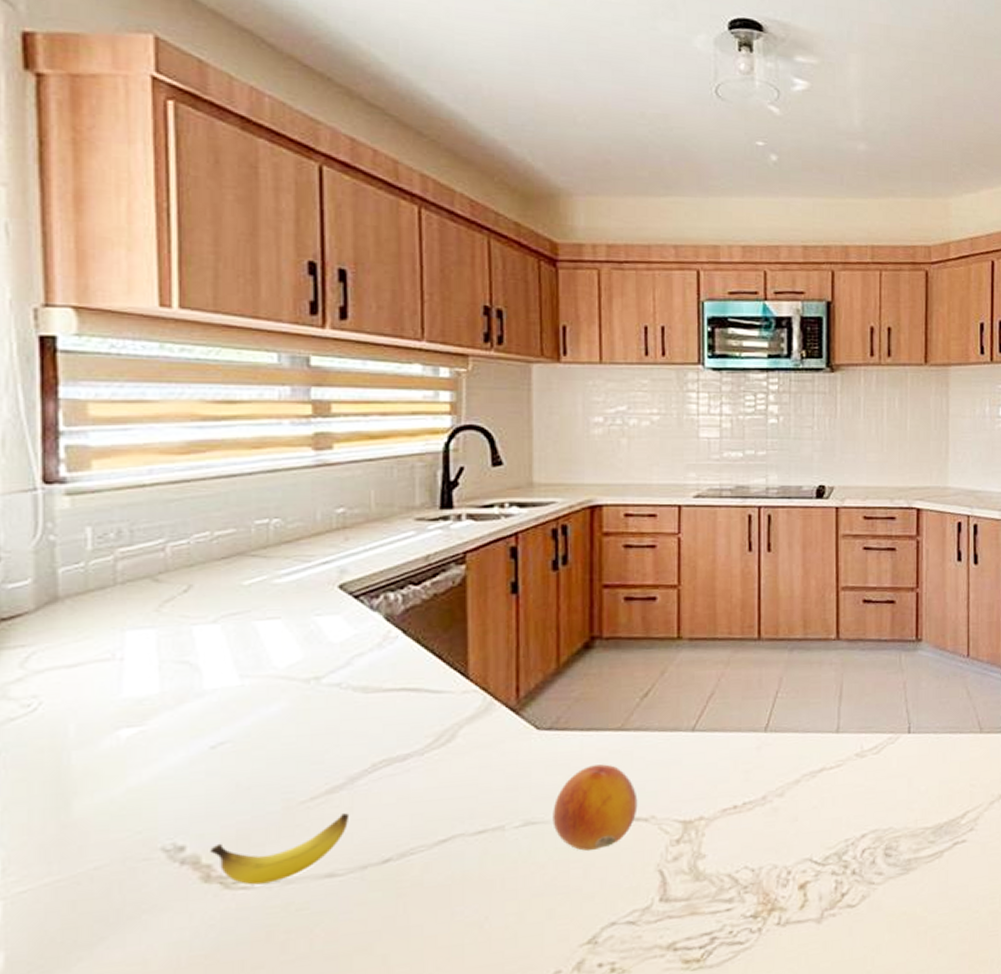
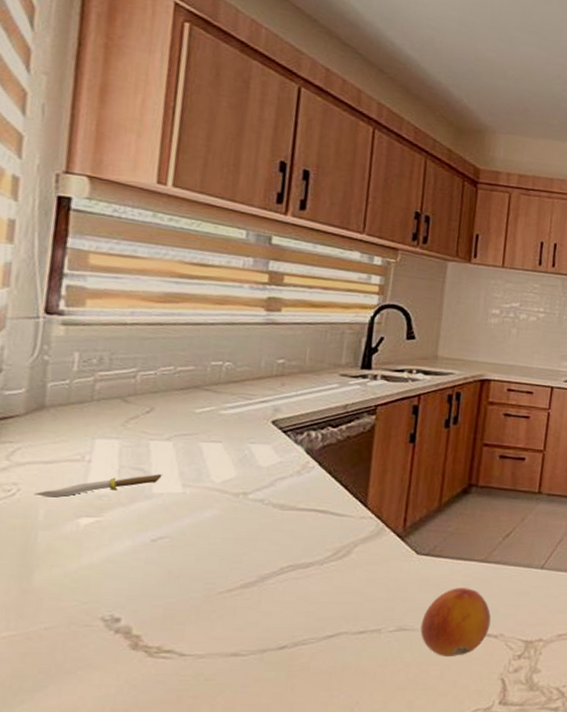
knife: none [59,665,213,709] -> present [33,474,162,498]
banana: present [210,813,350,886] -> none [140,605,258,656]

